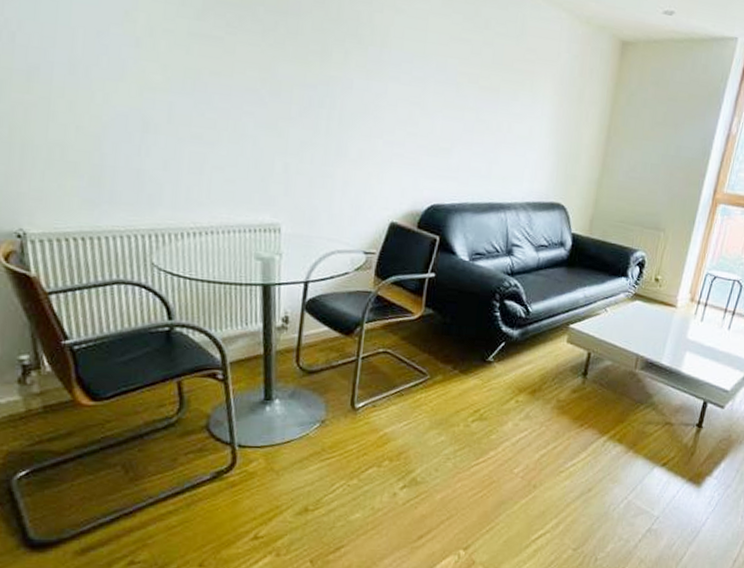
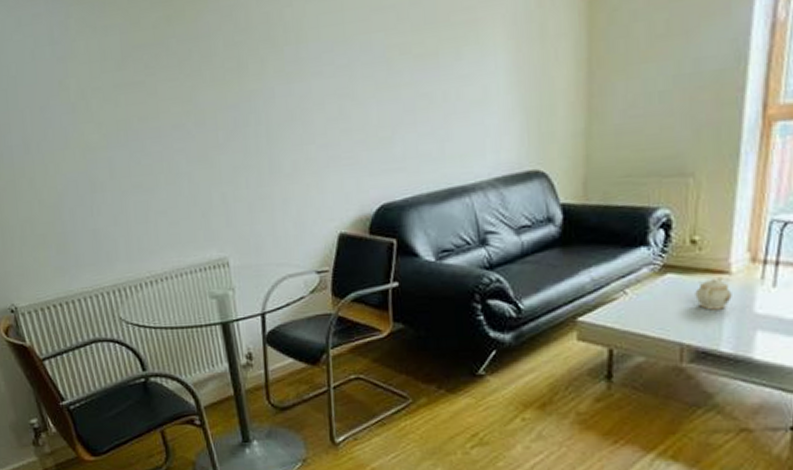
teapot: none [652,308,675,333] -> present [695,276,732,310]

